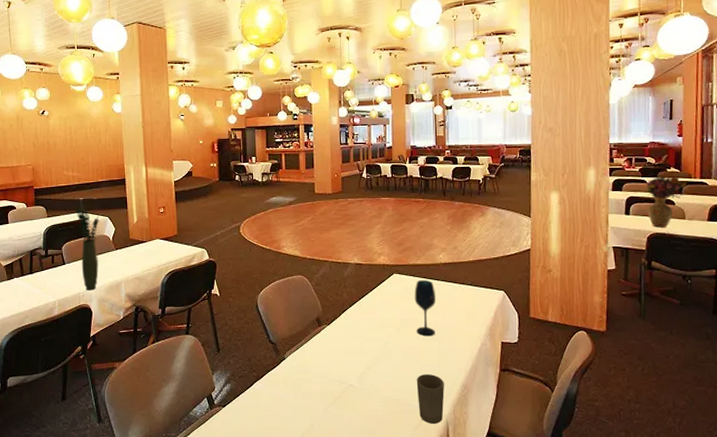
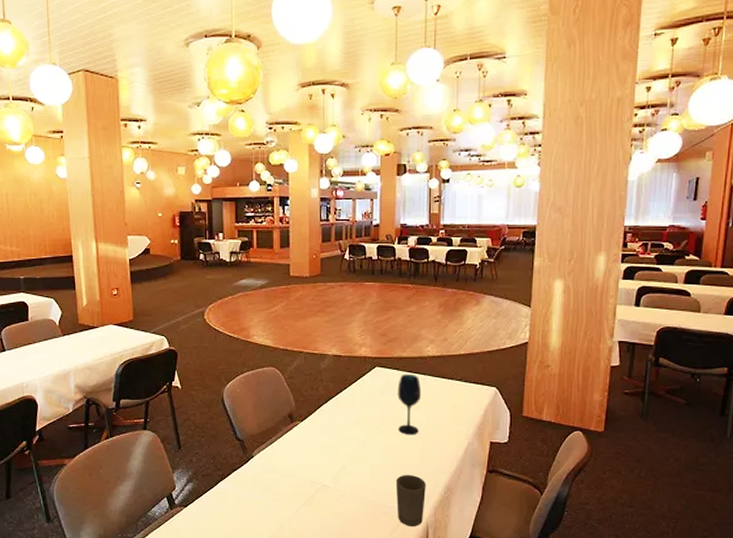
vase: present [74,204,99,291] -> none [14,284,44,381]
flower arrangement: present [644,172,686,228] -> none [658,260,705,321]

